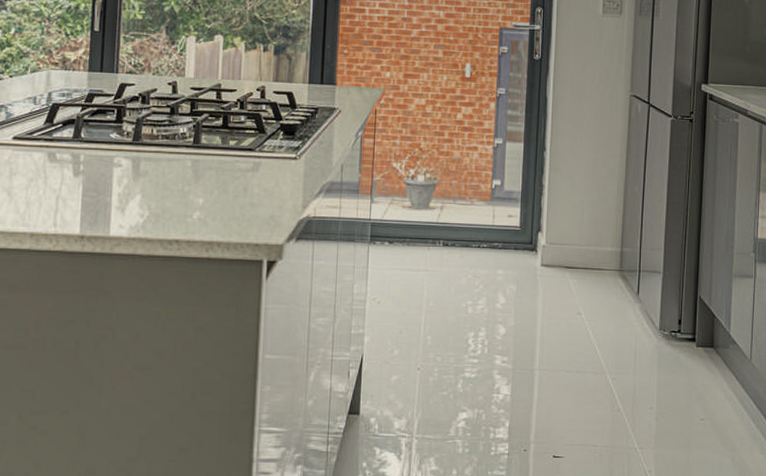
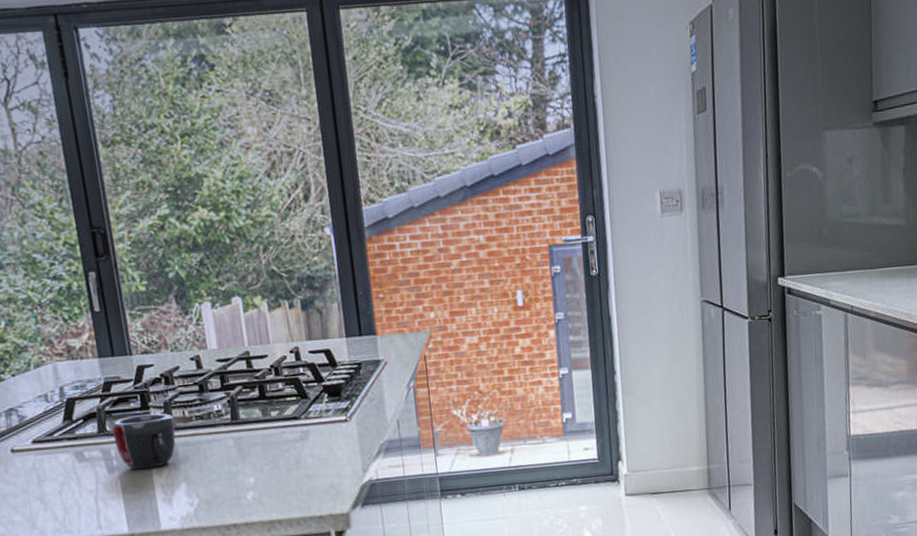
mug: none [85,127,143,177] -> present [111,413,176,470]

